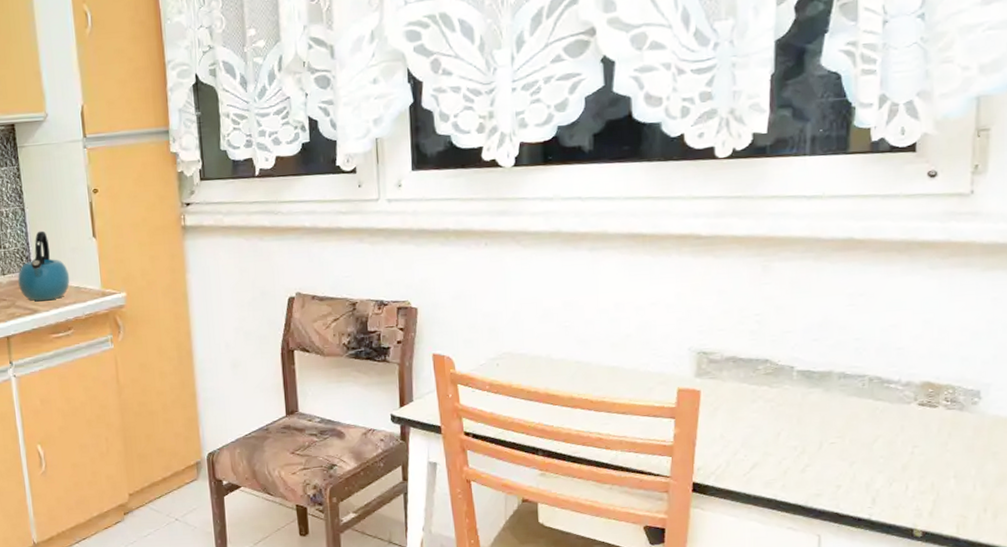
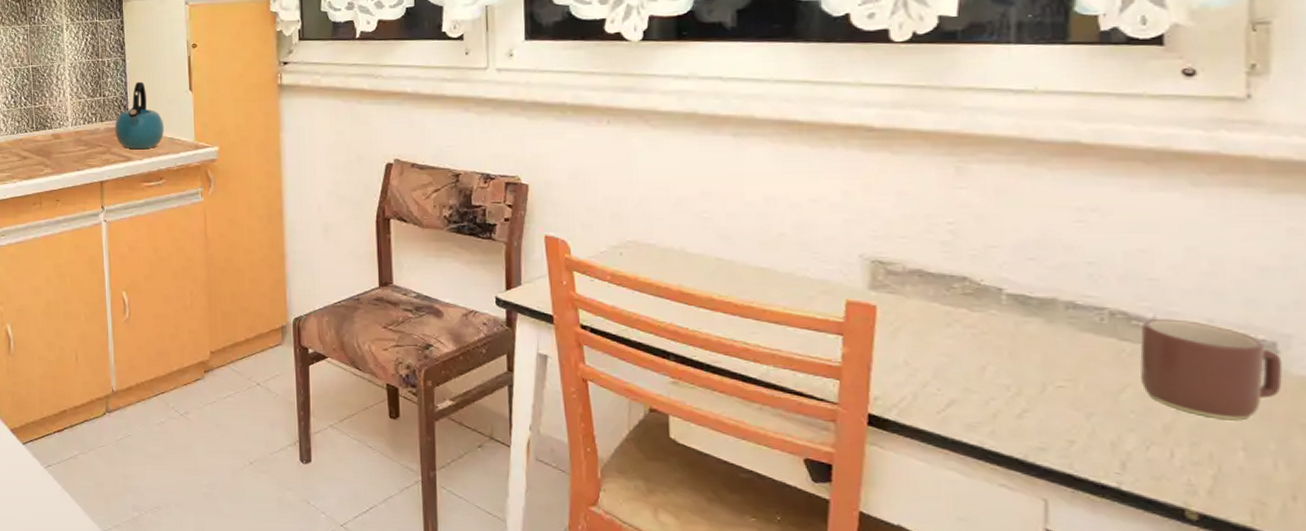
mug: none [888,379,983,456] -> present [1140,318,1283,421]

